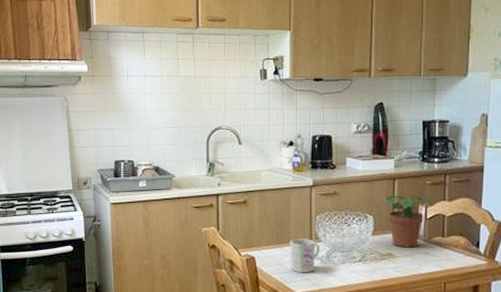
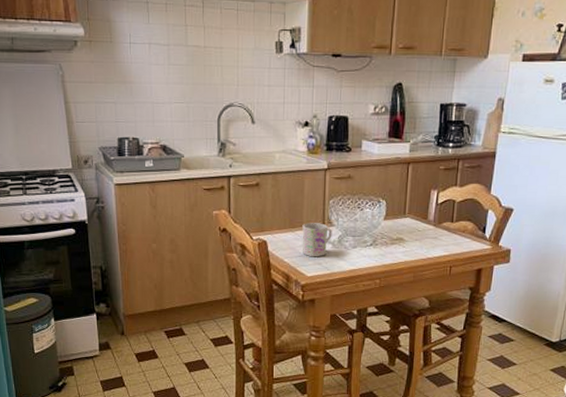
potted plant: present [383,194,434,248] -> none [396,179,446,233]

